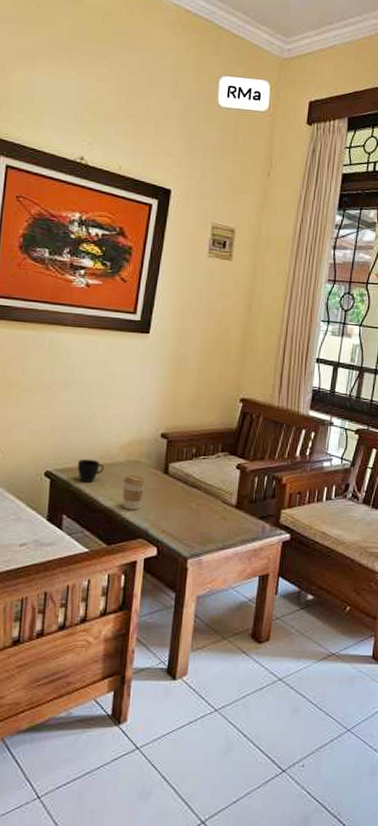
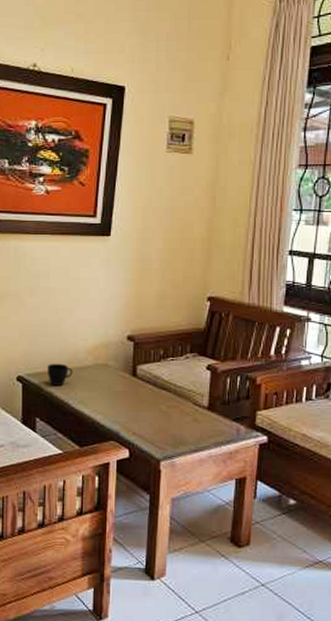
coffee cup: present [122,475,147,510] -> none [91,378,116,413]

